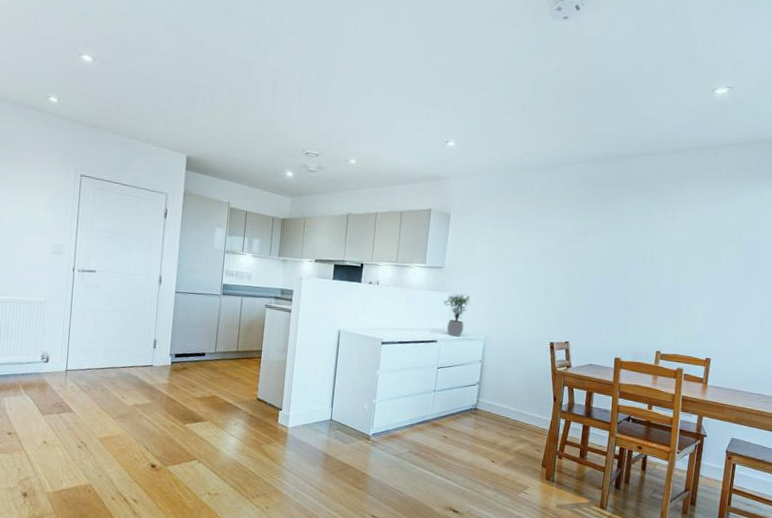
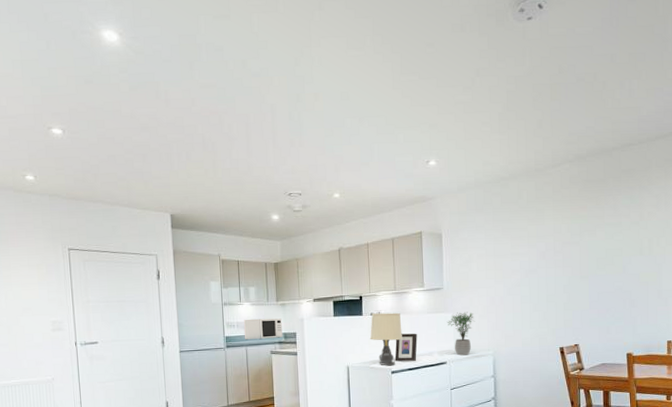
microwave: none [241,269,281,293] -> present [243,318,283,340]
table lamp: none [364,282,399,337] -> present [369,312,402,366]
picture frame: none [386,306,412,336] -> present [394,333,418,362]

